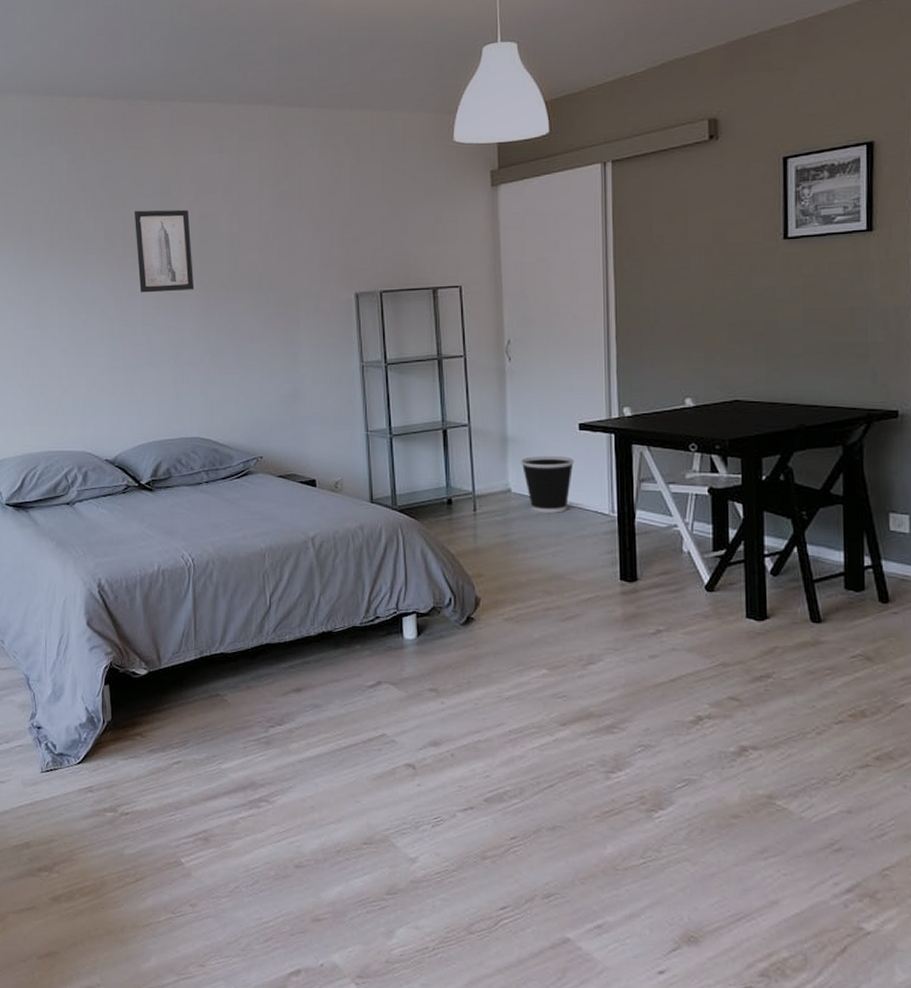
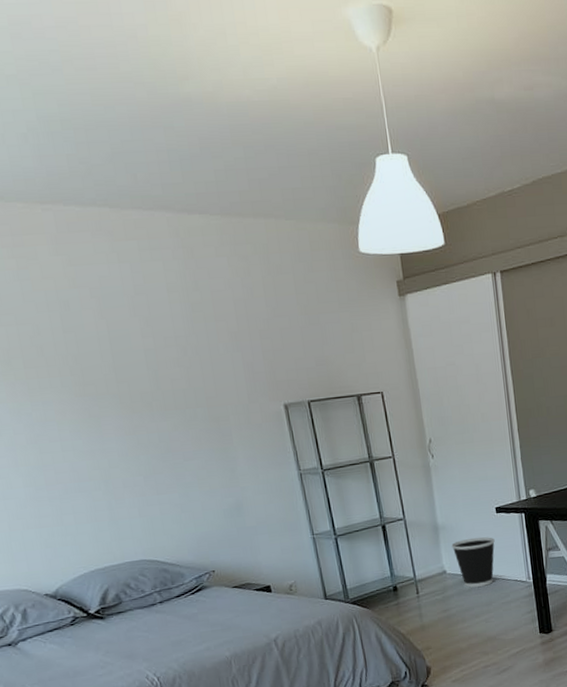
wall art: present [135,209,195,293] -> none [31,325,115,417]

